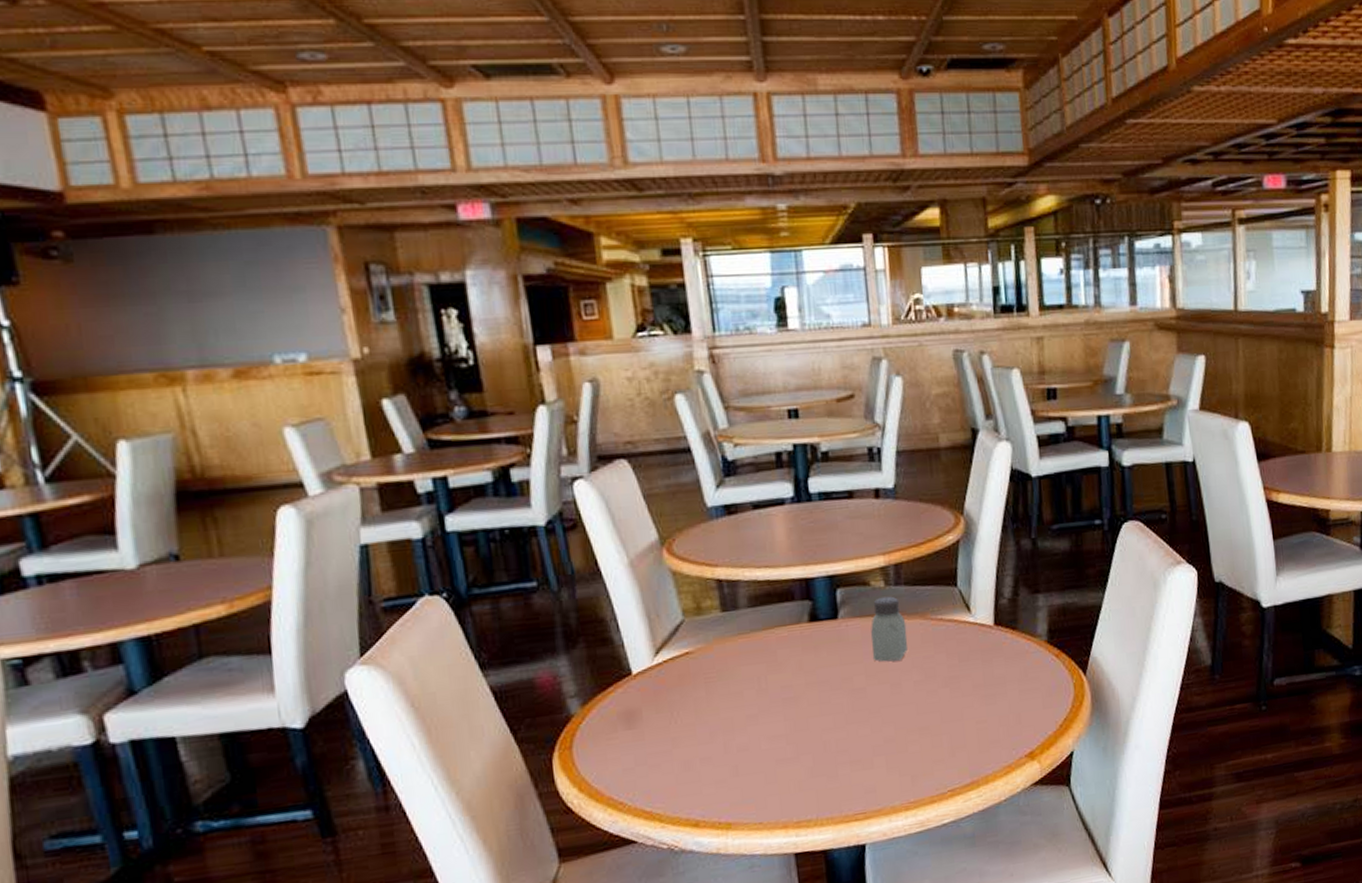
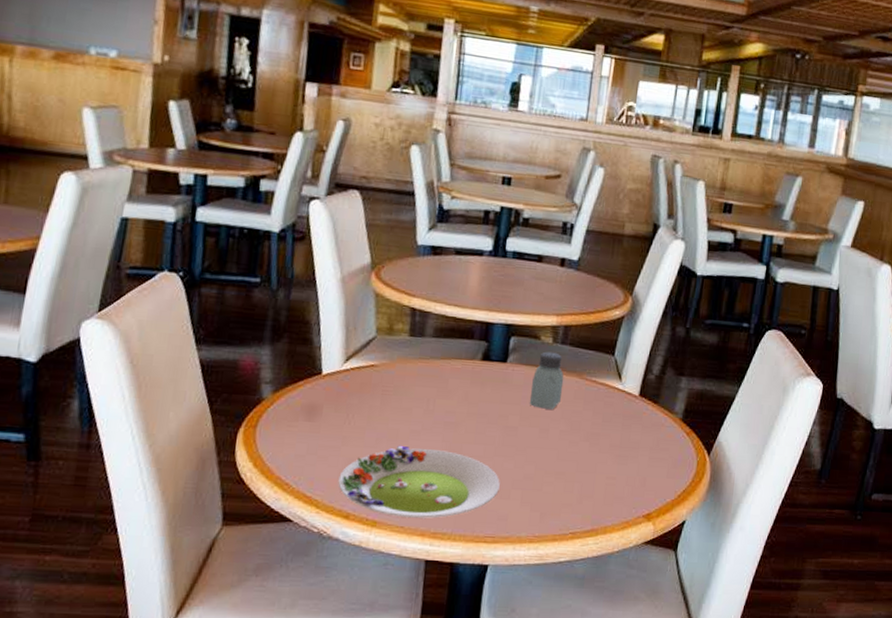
salad plate: none [677,729,860,814] -> present [338,445,500,518]

